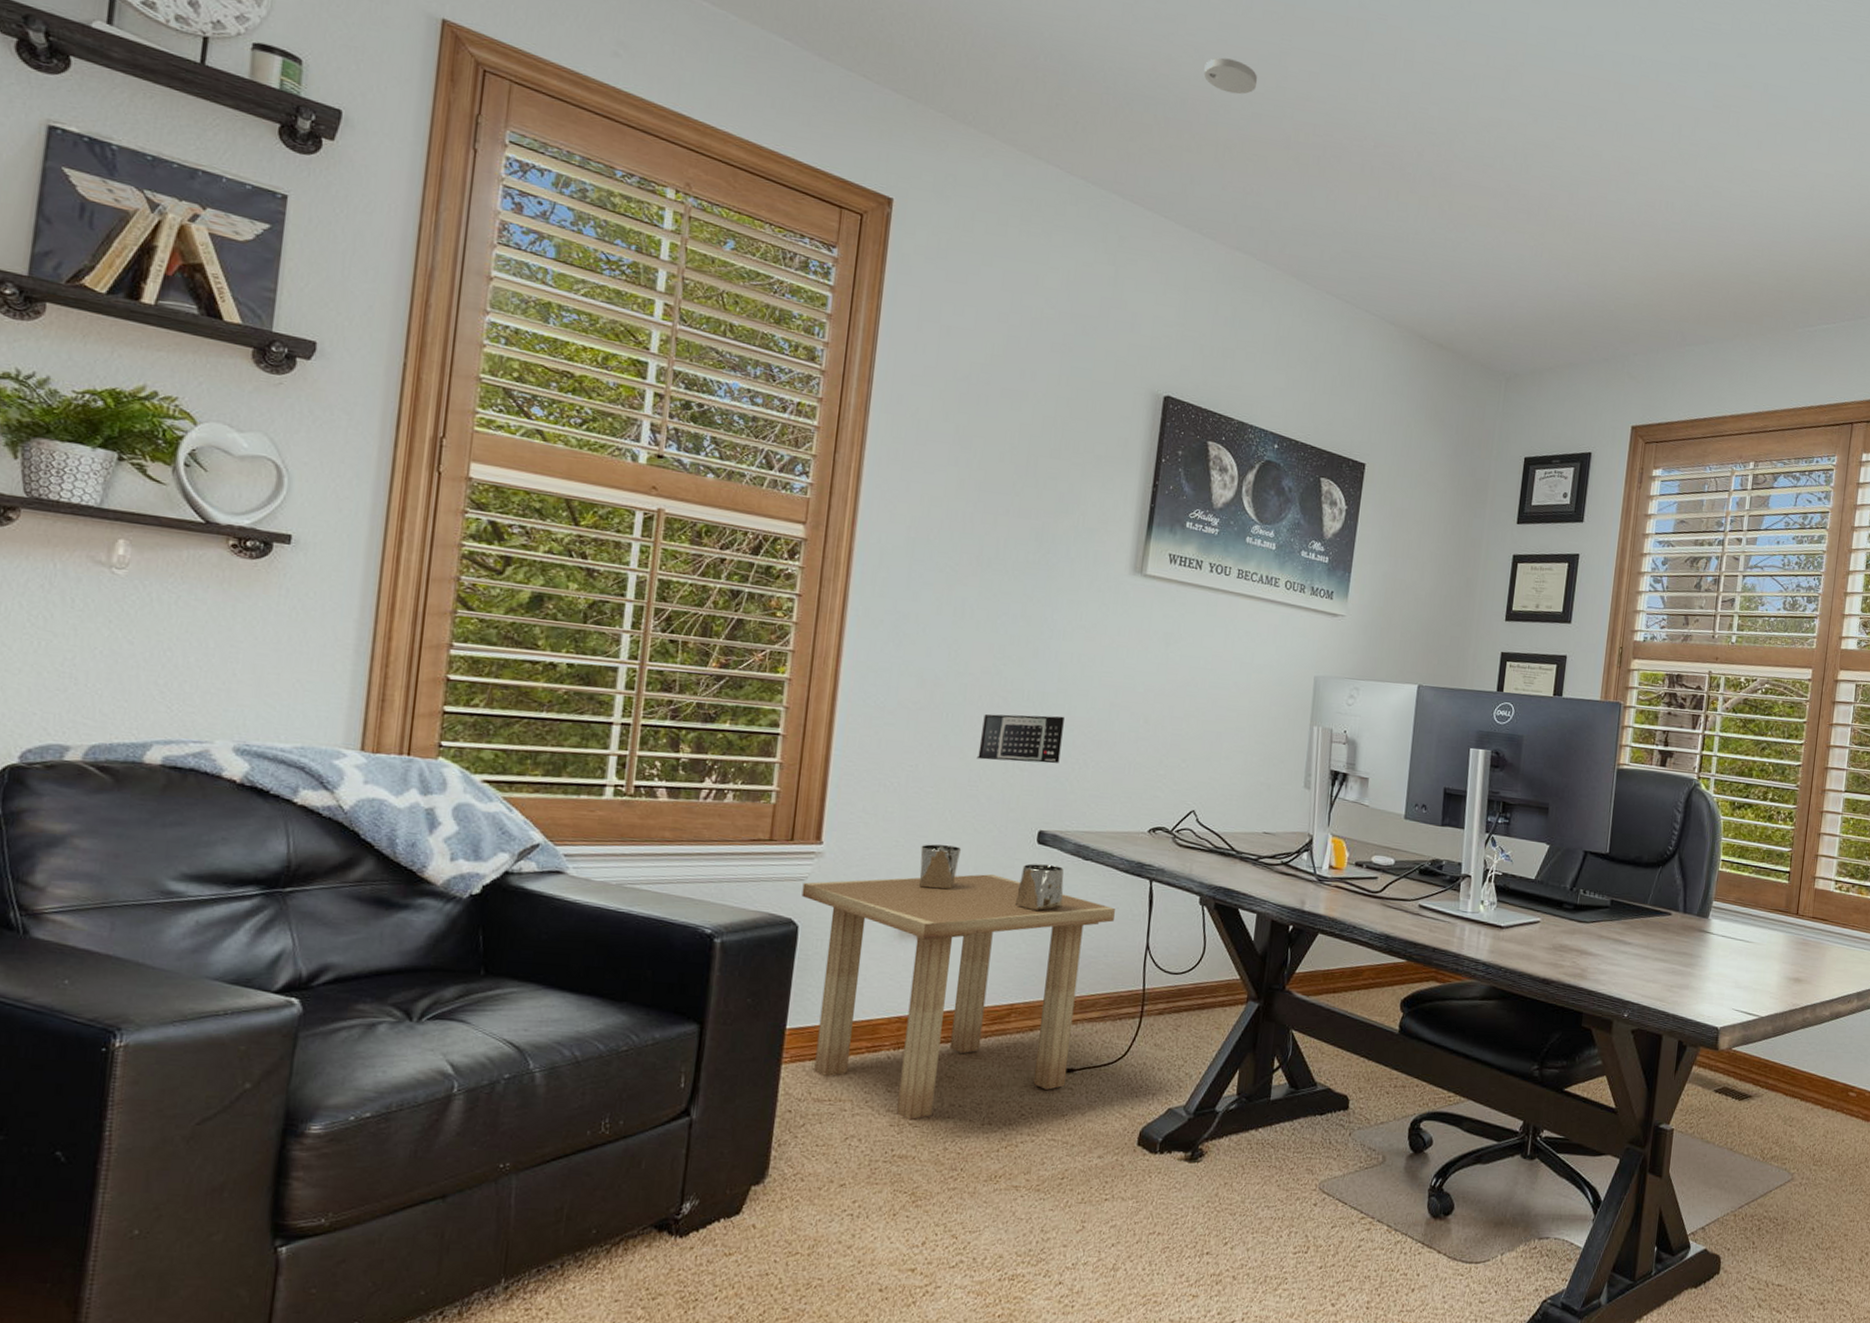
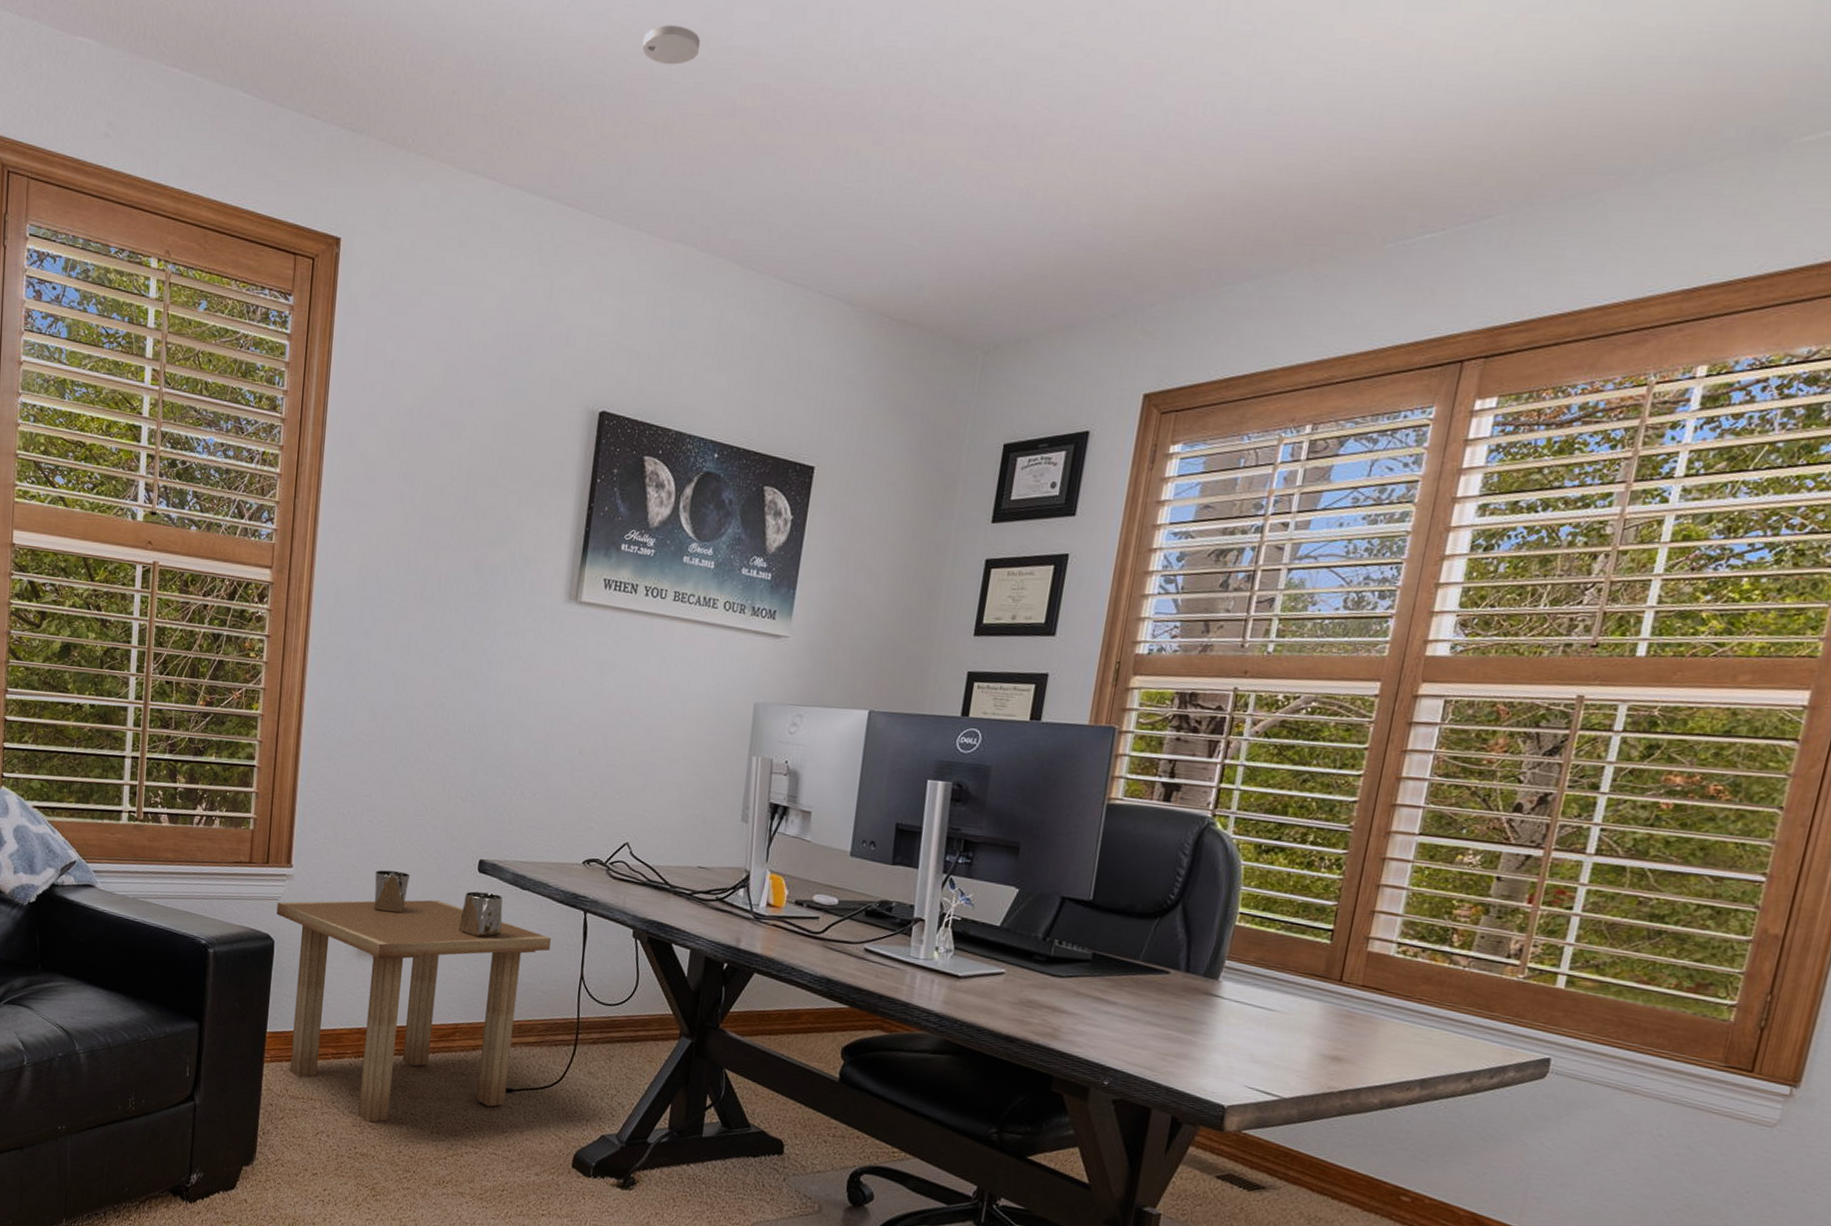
calendar: present [976,713,1065,764] -> none [422,745,503,795]

